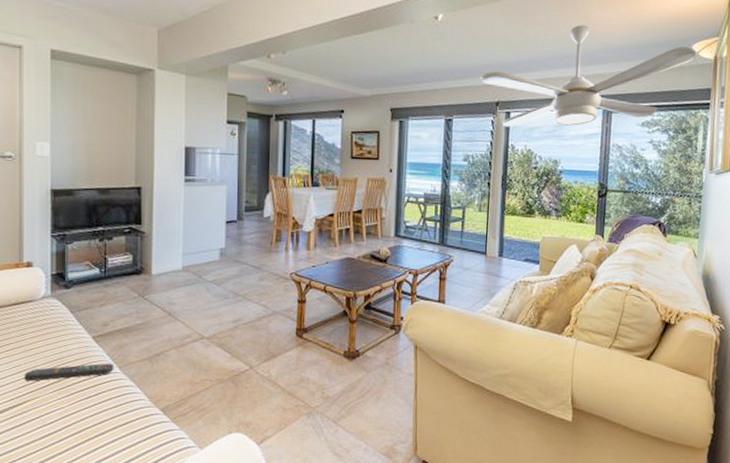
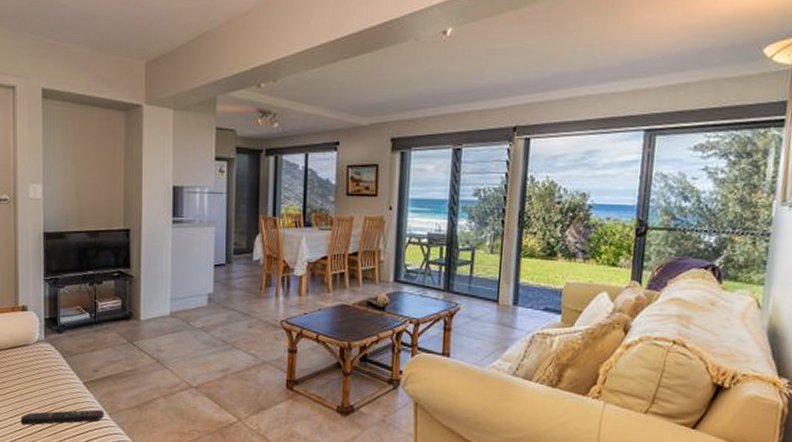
ceiling fan: present [480,25,697,128] -> none [494,31,770,156]

